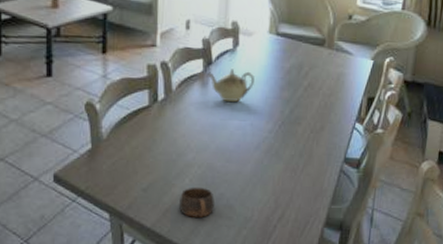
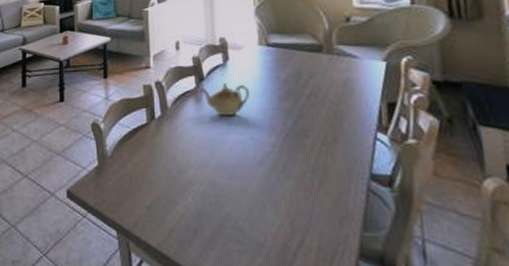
cup: present [179,187,214,217] -> none [184,205,221,240]

